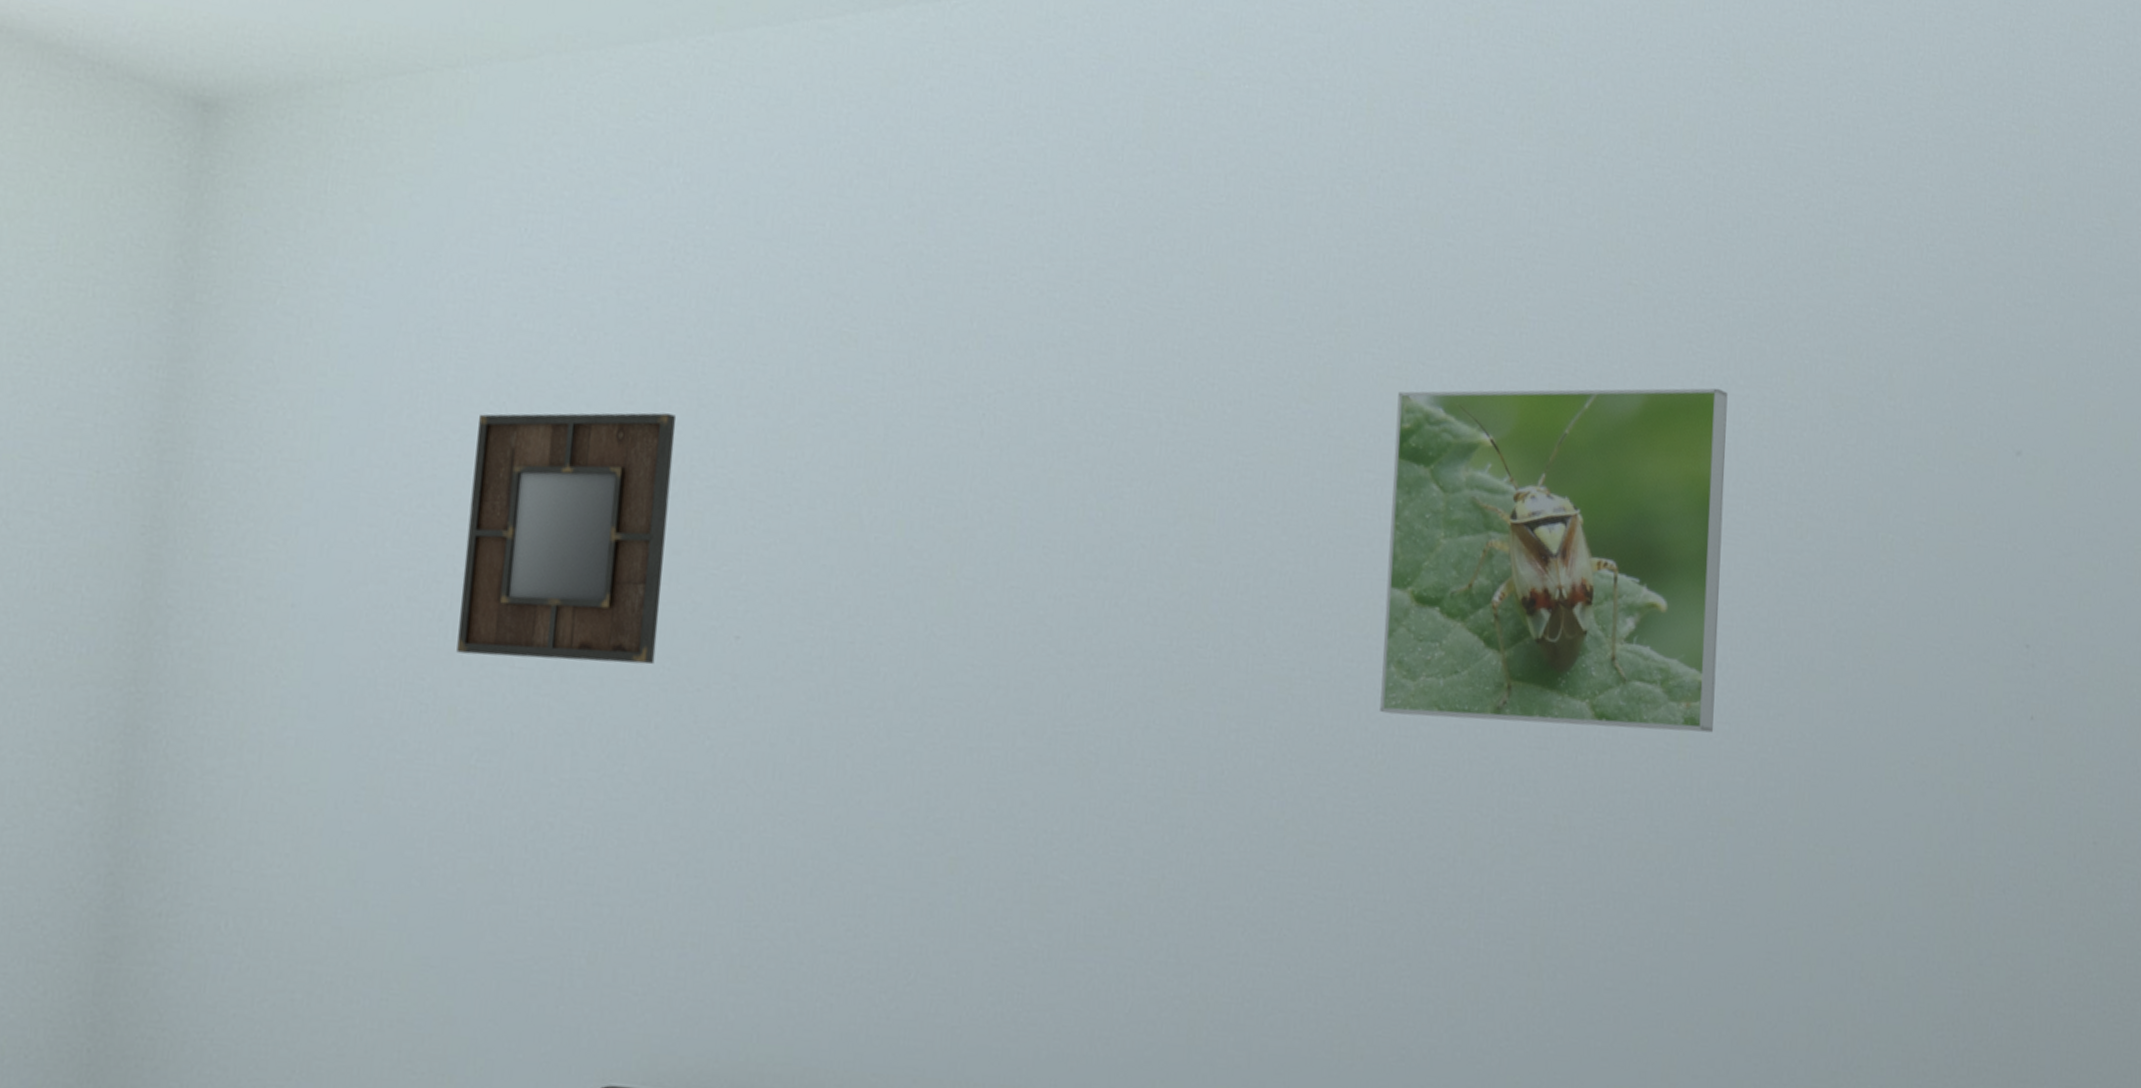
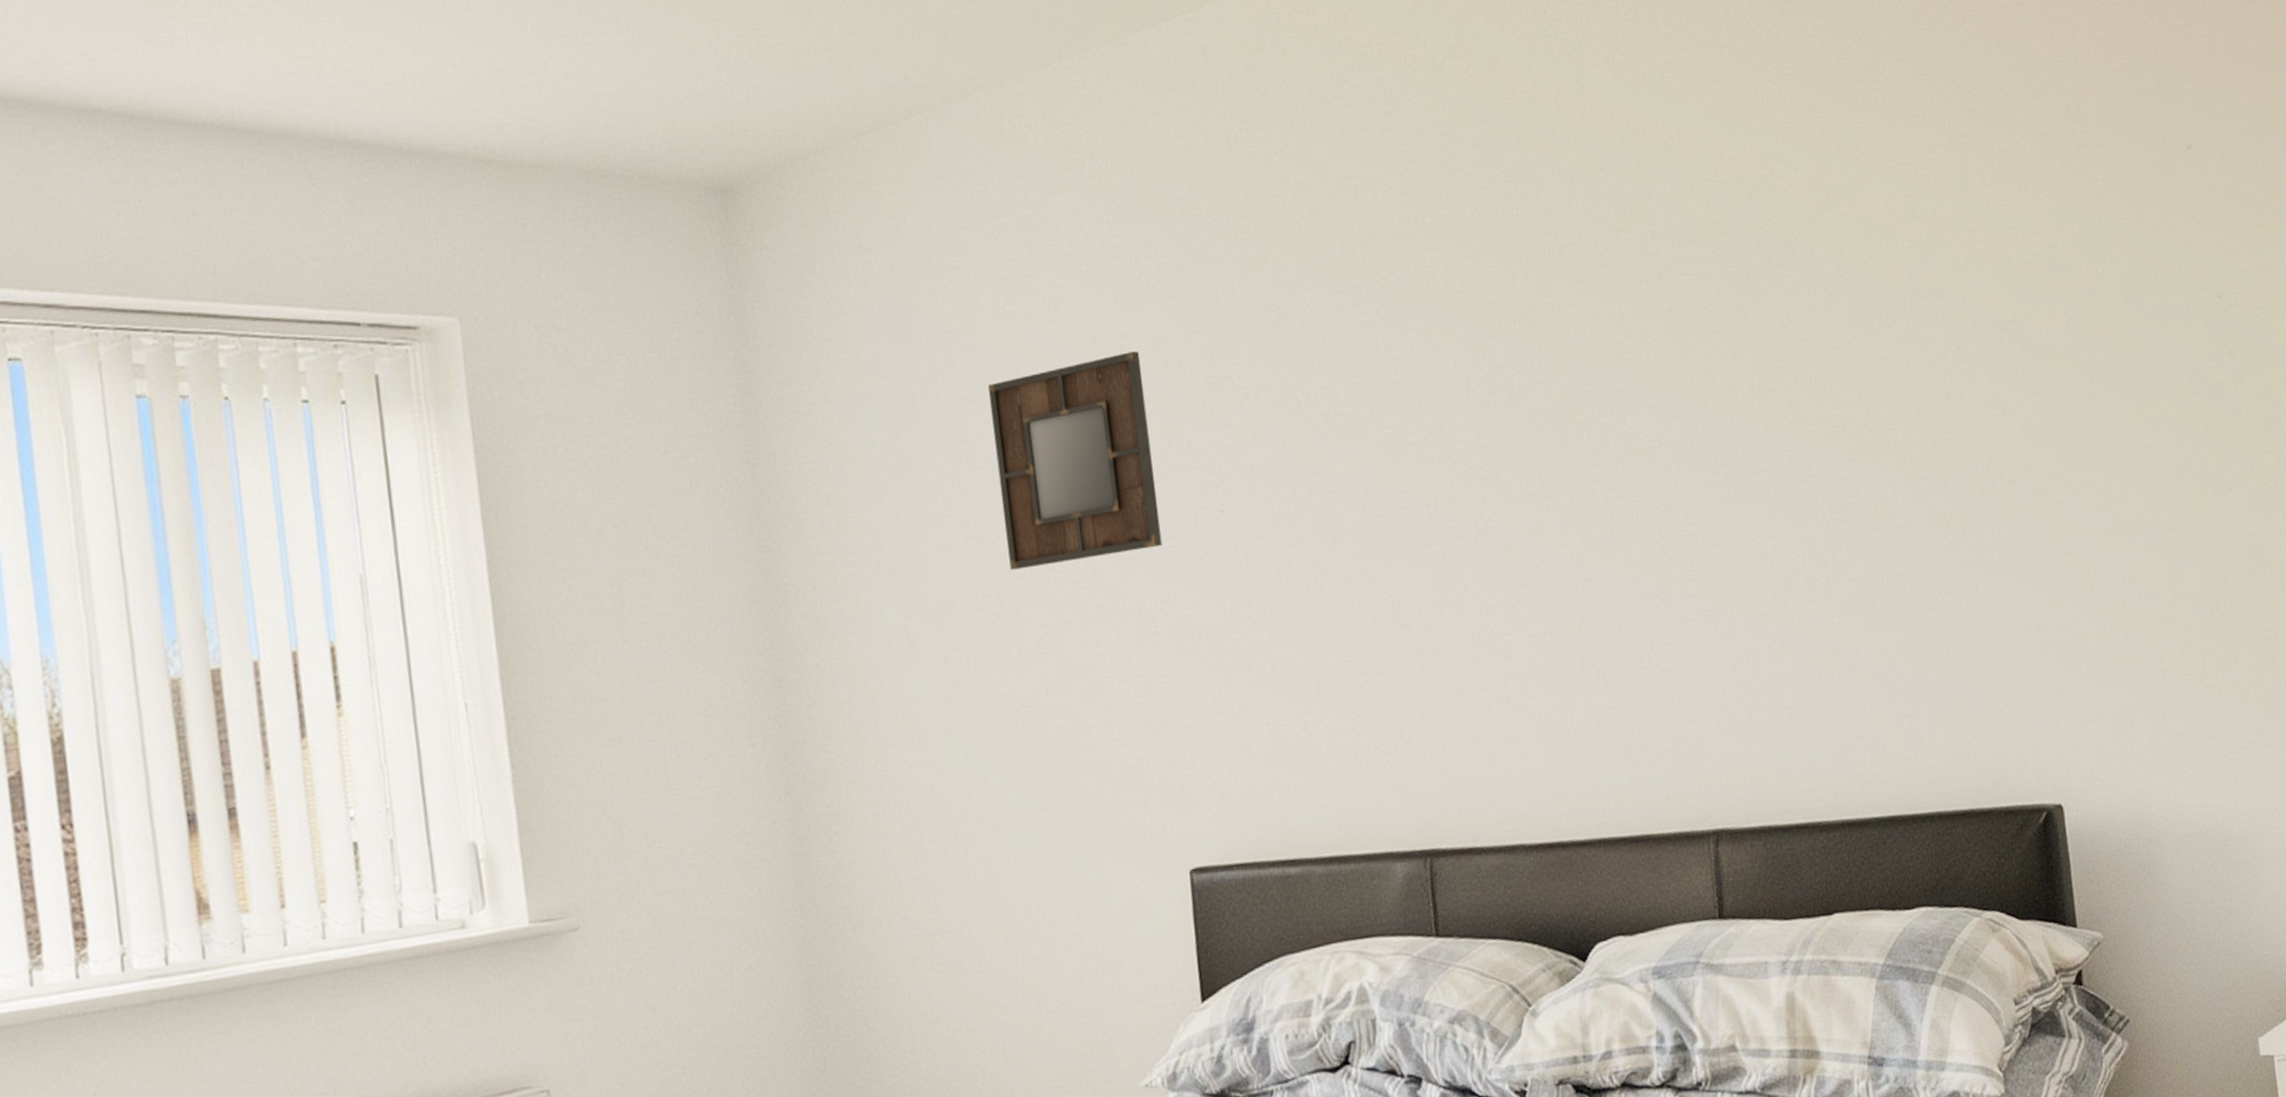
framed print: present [1380,388,1728,733] -> none [1695,148,1985,459]

